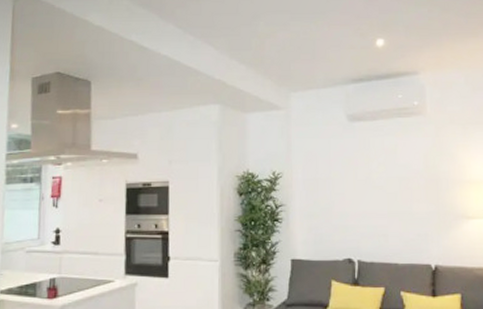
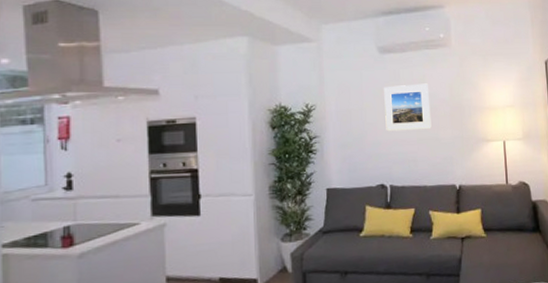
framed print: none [353,153,404,203] -> present [384,83,432,132]

